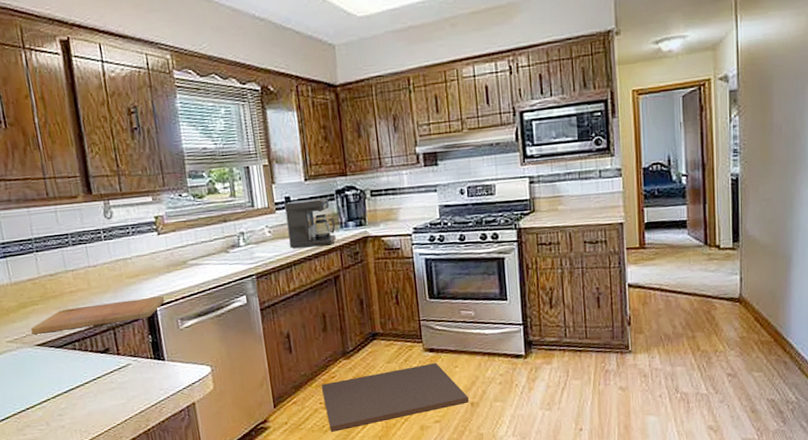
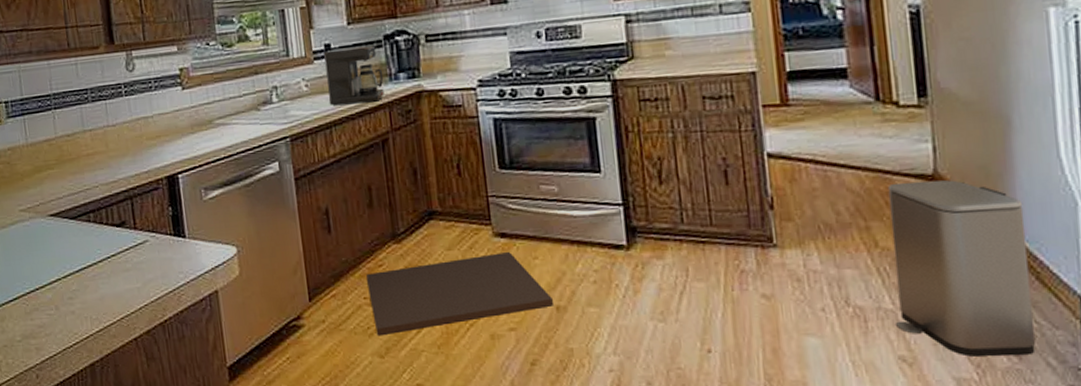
cutting board: present [30,295,164,334] -> none [44,160,187,203]
pedal bin: none [707,301,795,424] -> present [887,180,1035,357]

